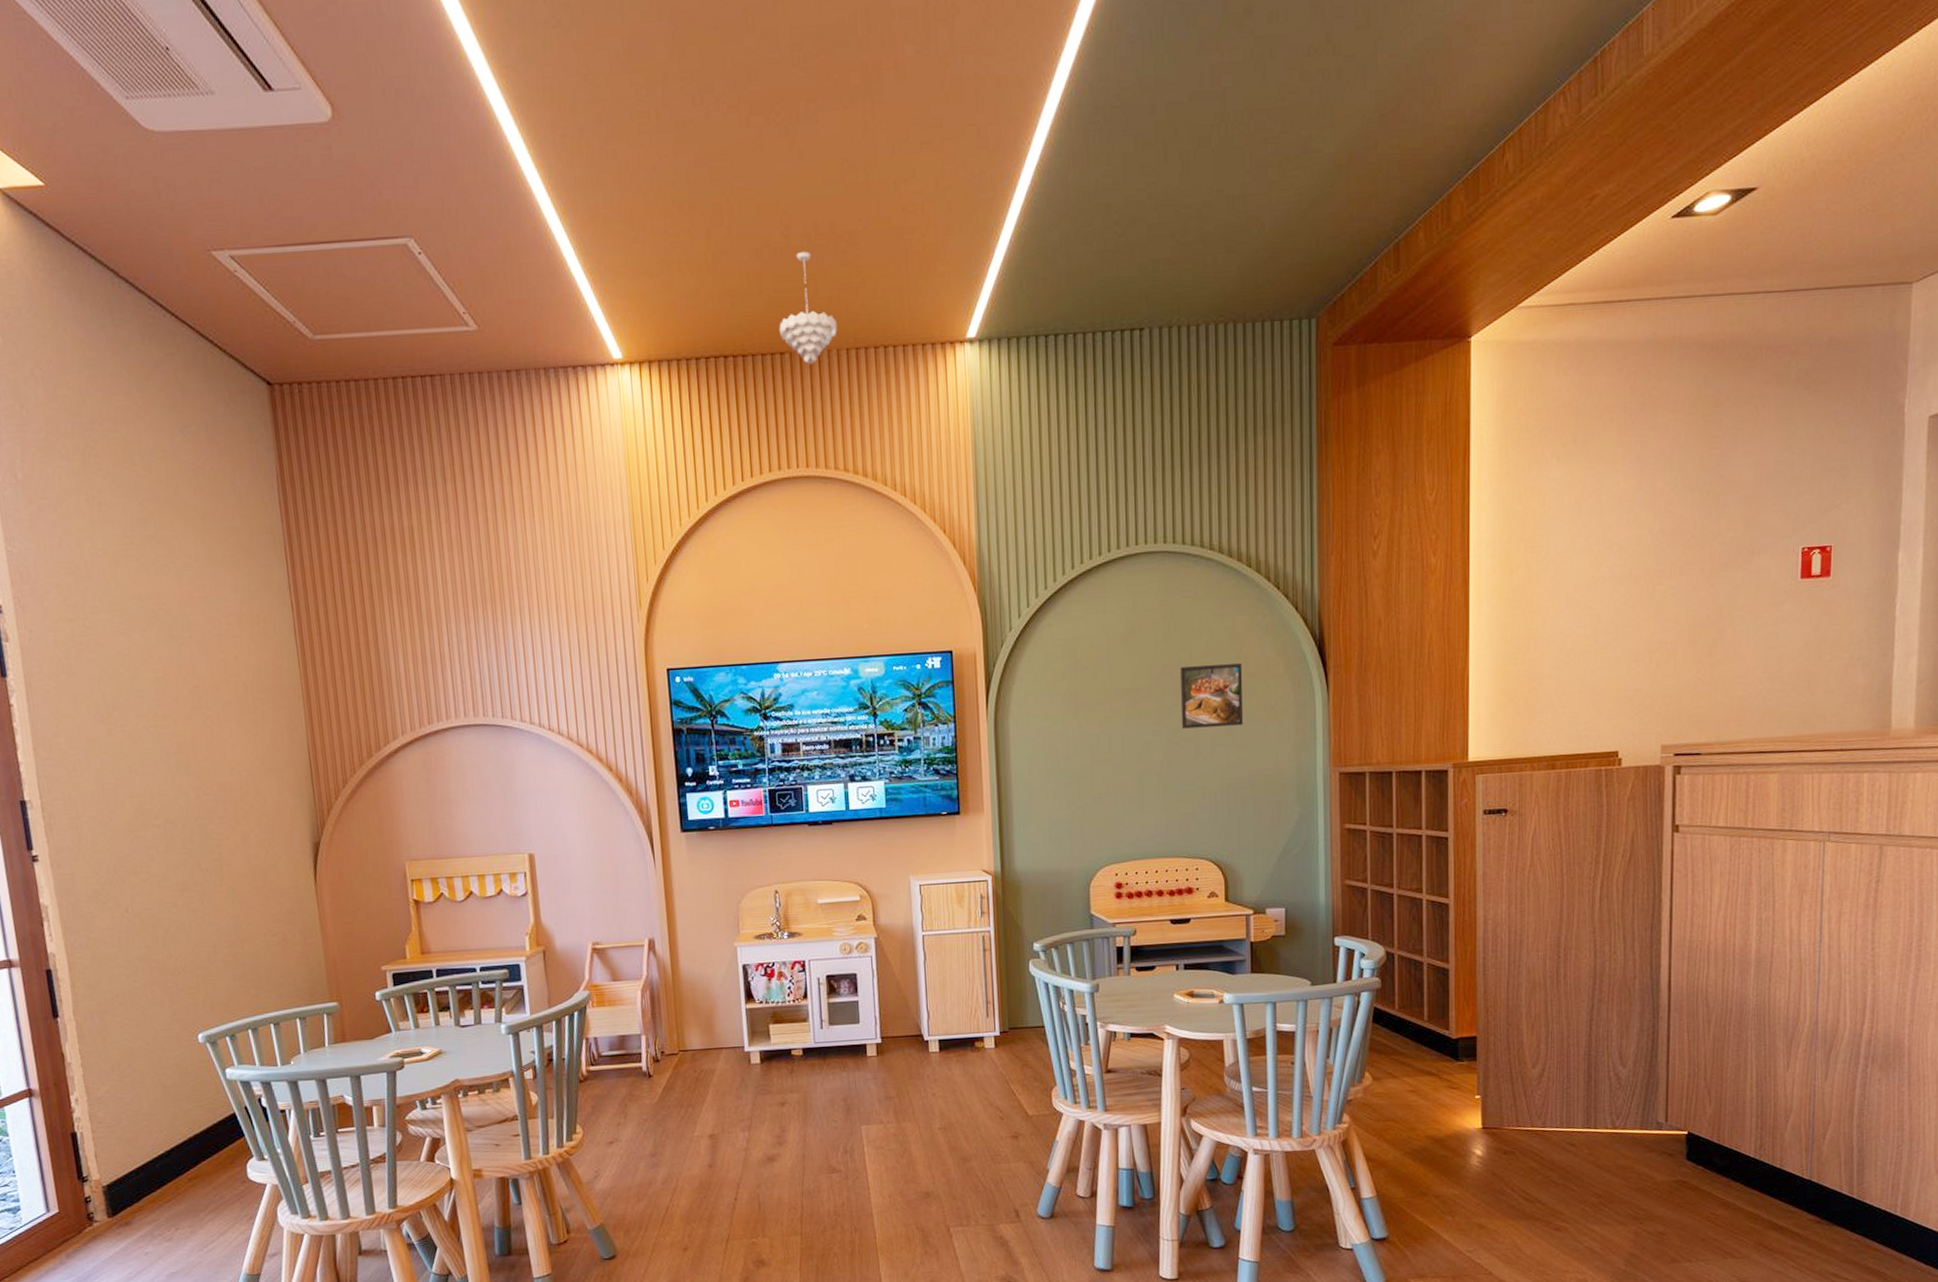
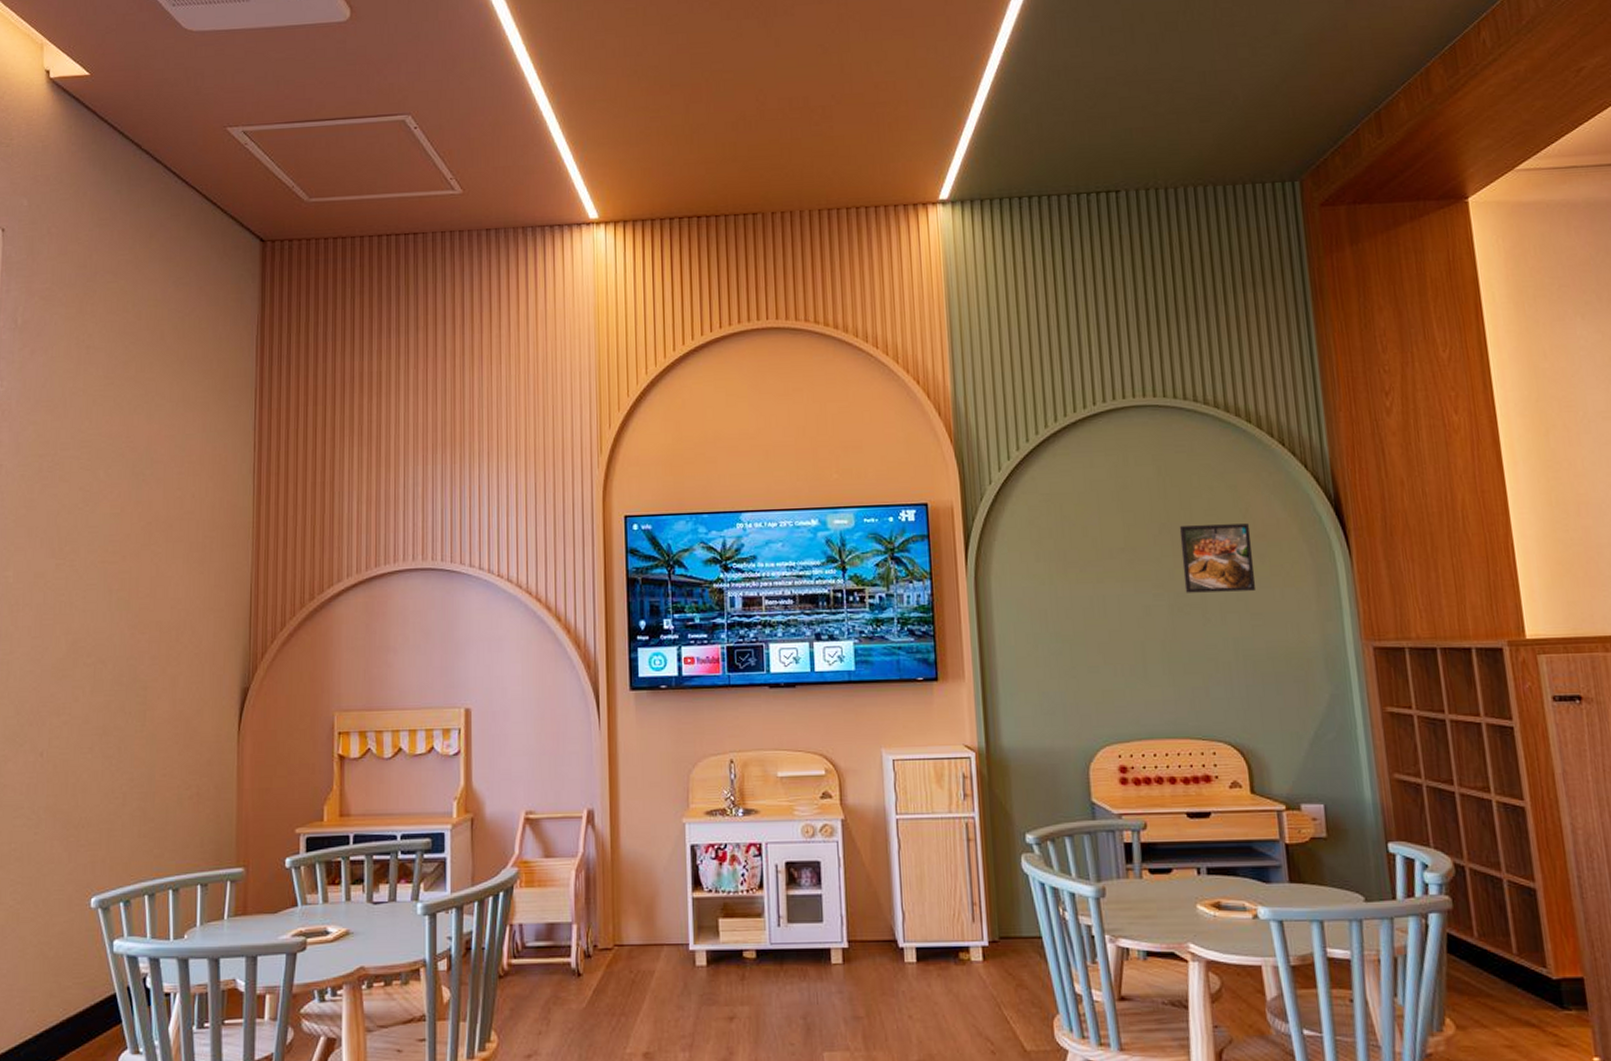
pendant light: present [779,251,837,364] -> none [752,123,810,223]

